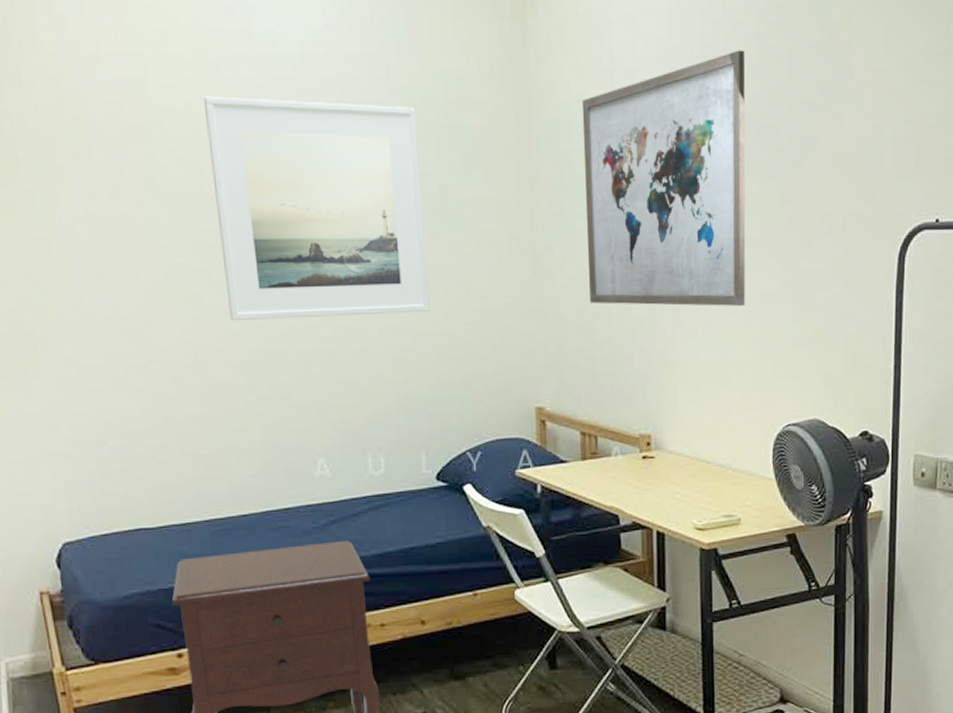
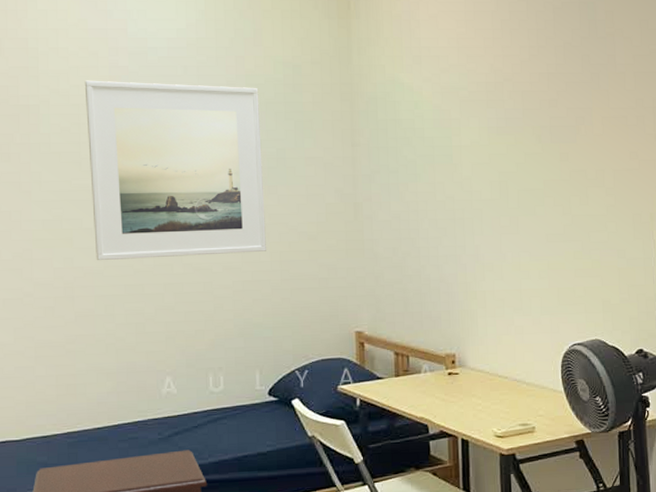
wall art: present [581,50,746,306] -> none [395,41,534,245]

